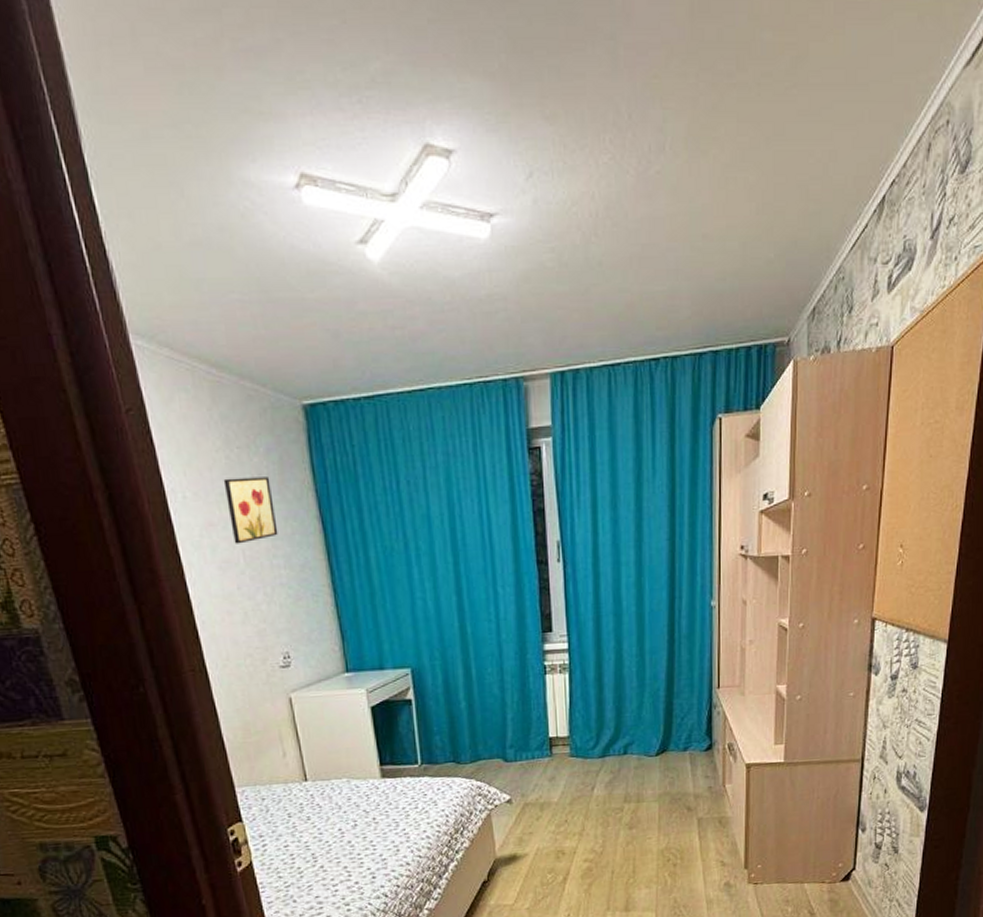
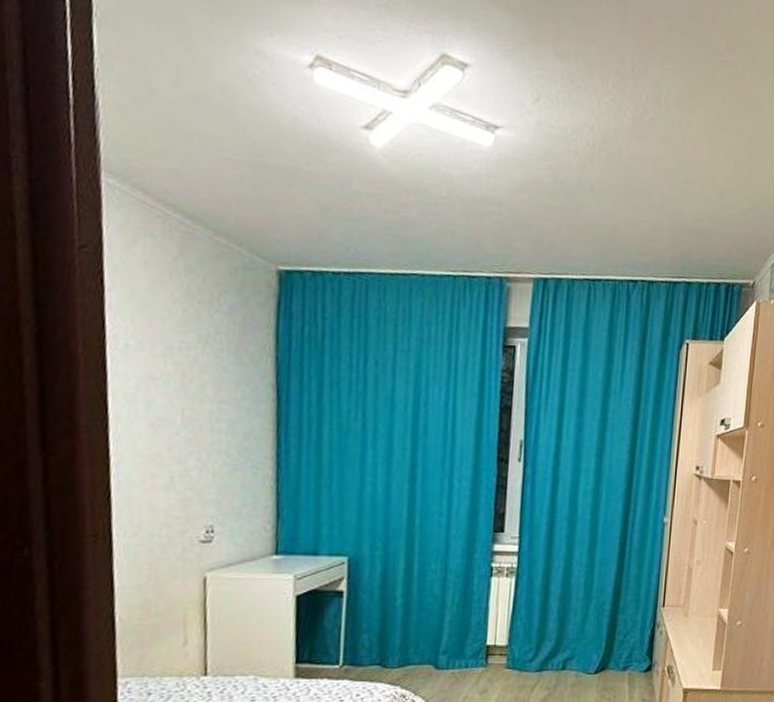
wall art: present [223,477,278,544] -> none [174,332,228,403]

